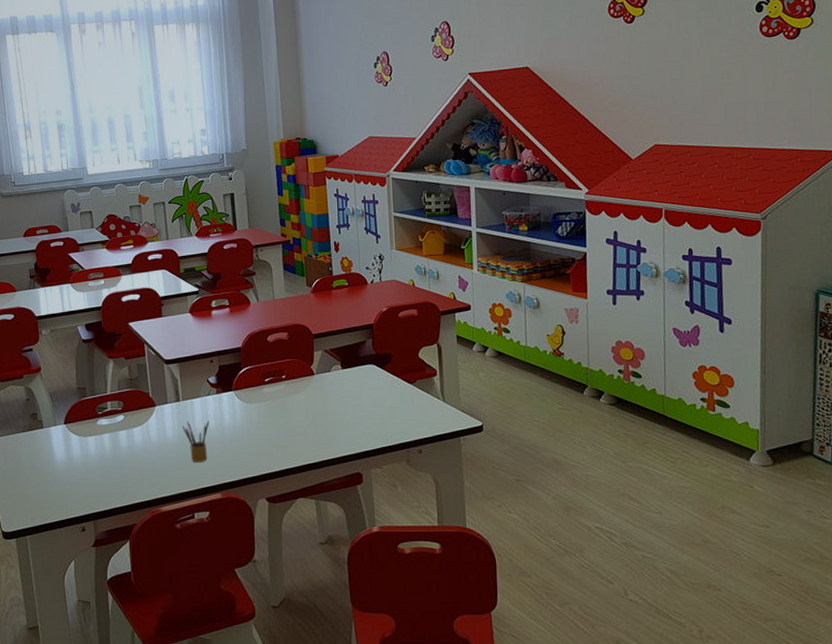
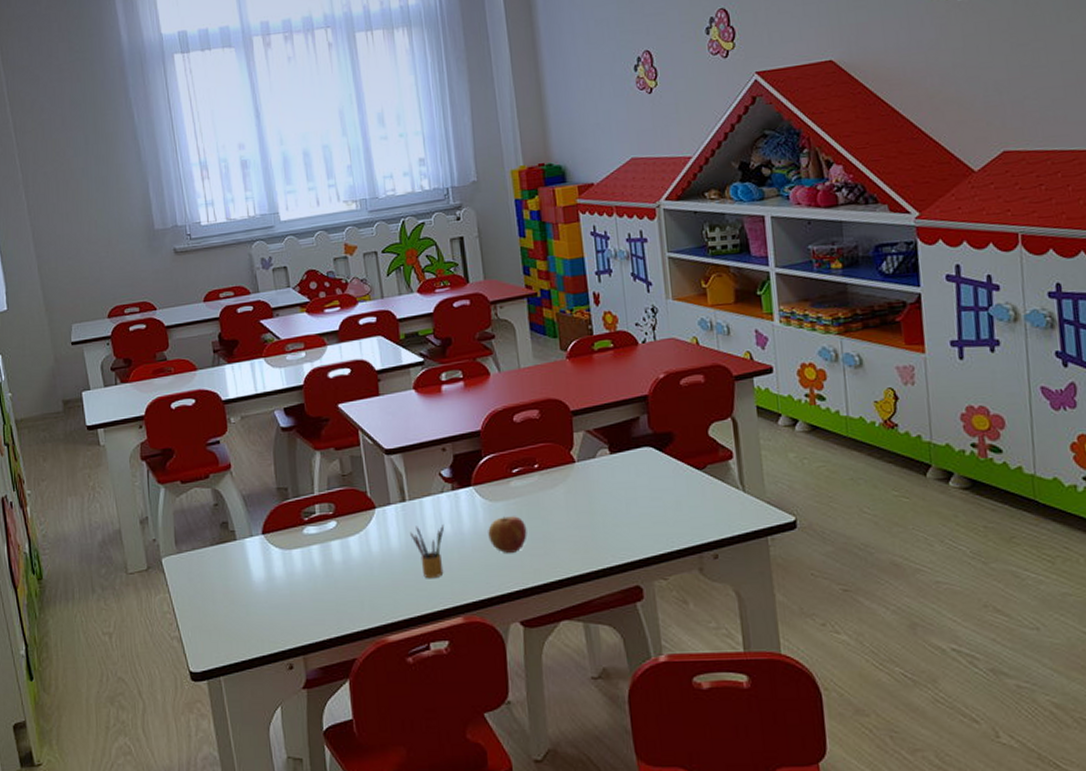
apple: none [244,415,274,444] -> present [488,516,527,553]

